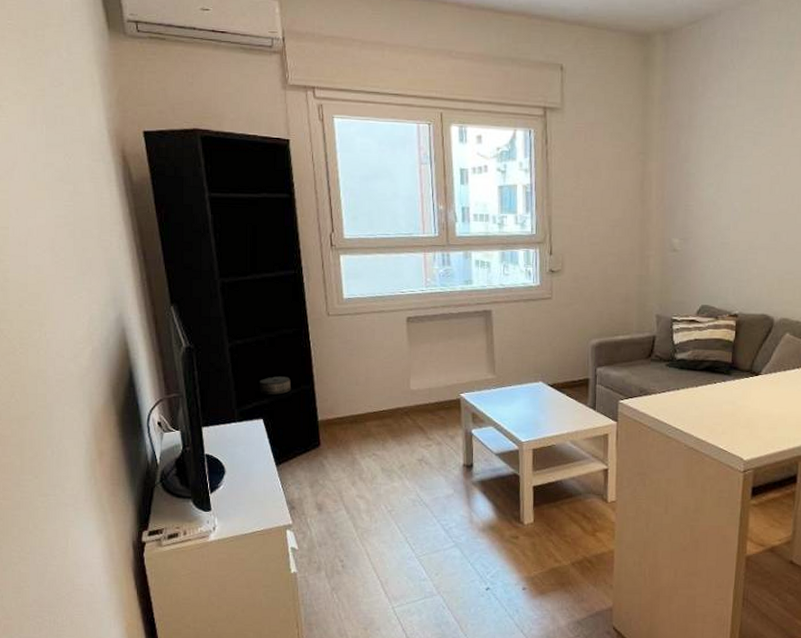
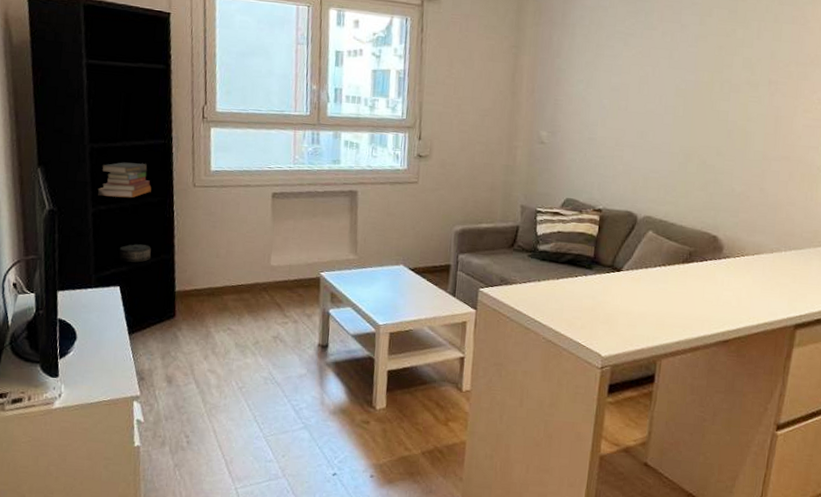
books: none [232,295,286,331] -> present [97,162,152,198]

